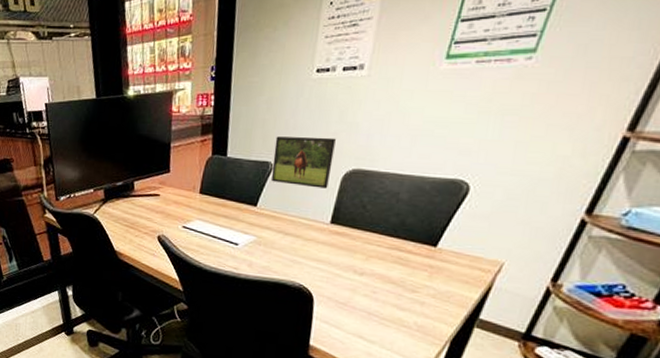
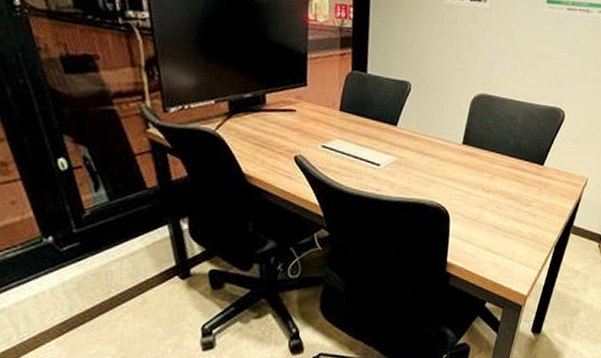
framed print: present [271,136,336,189] -> none [410,57,465,111]

